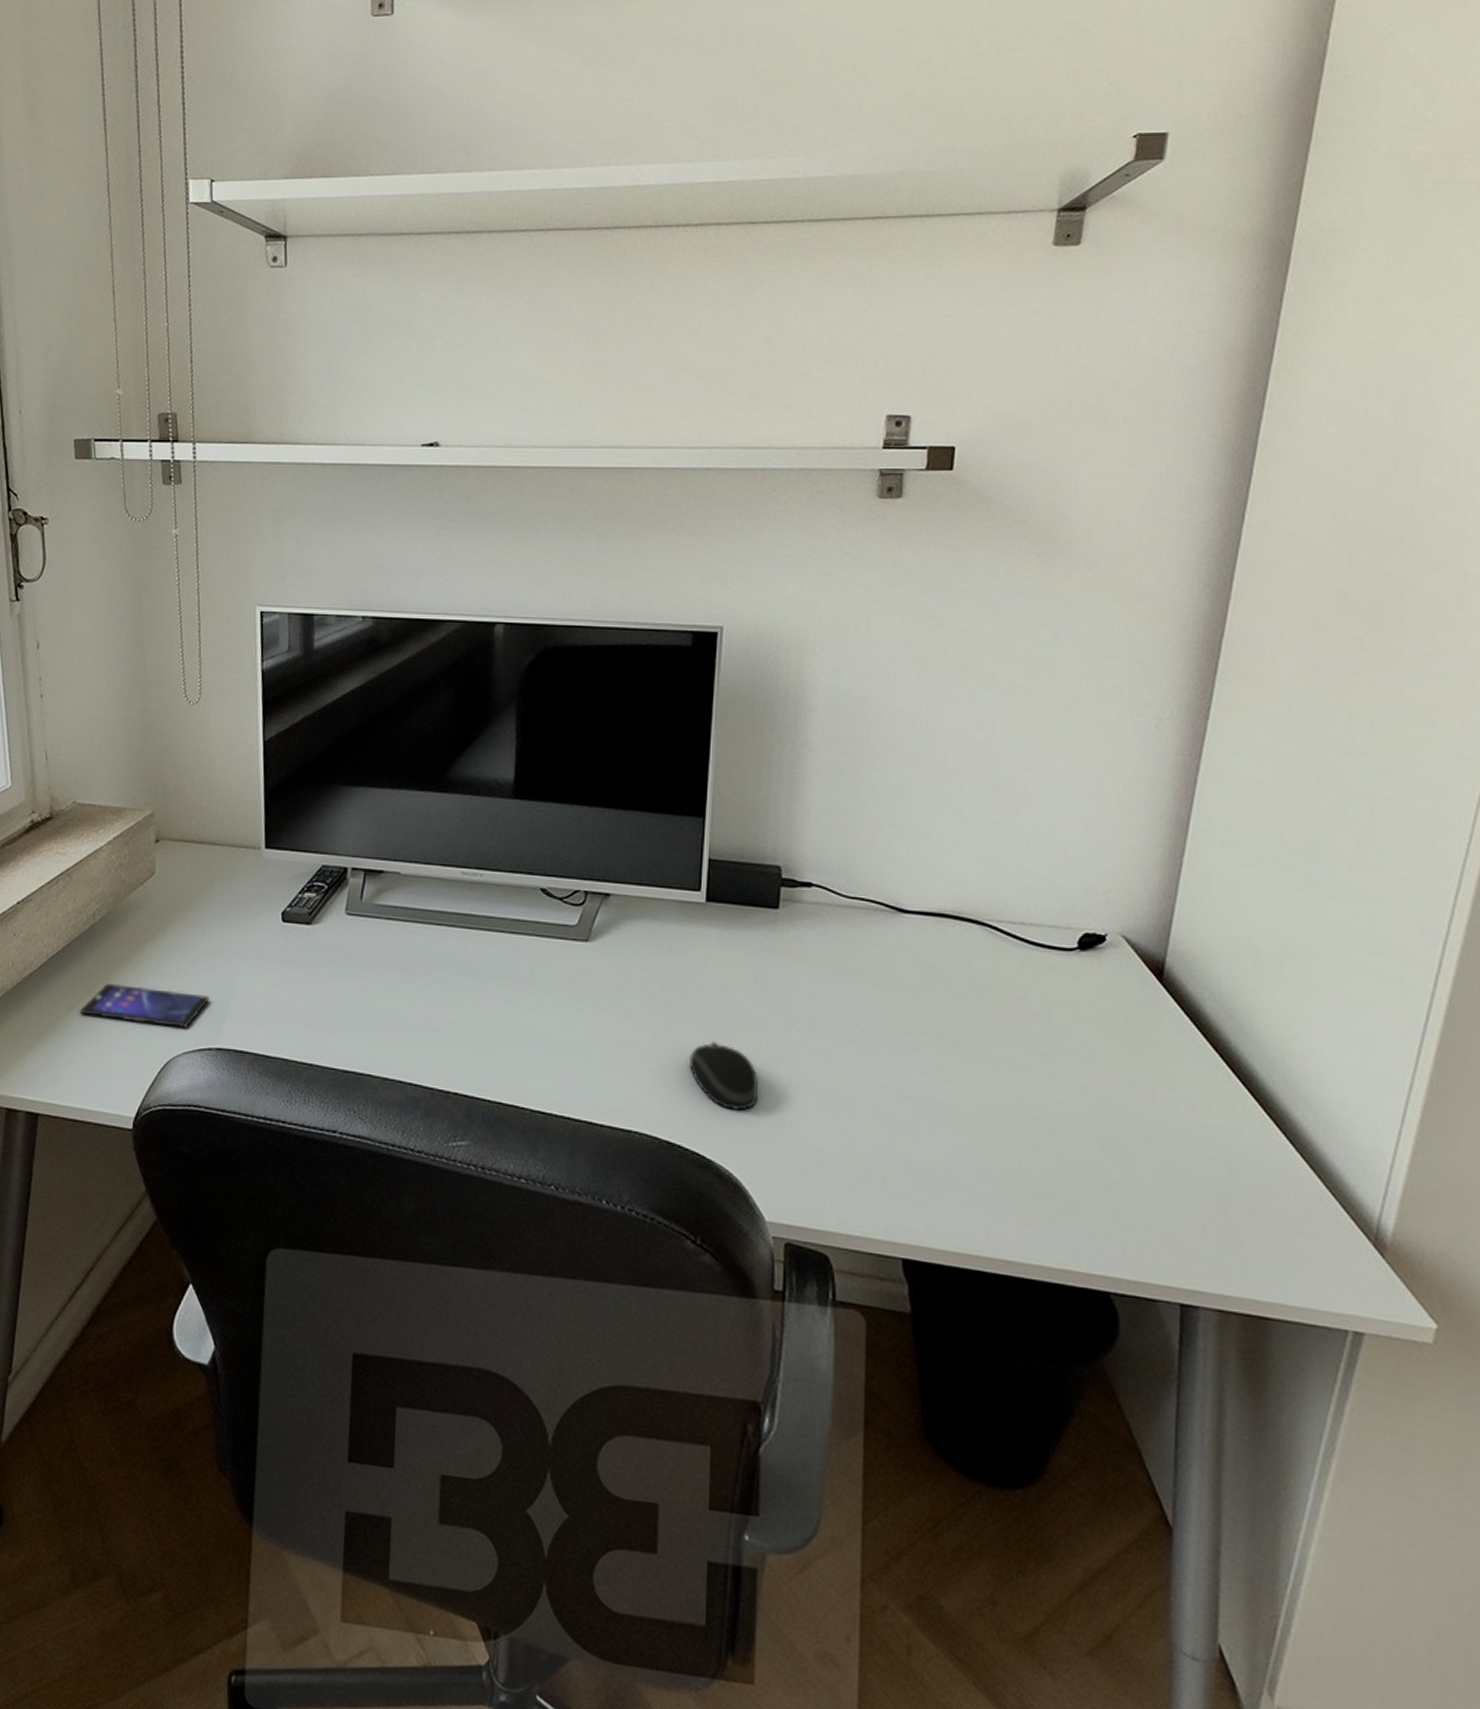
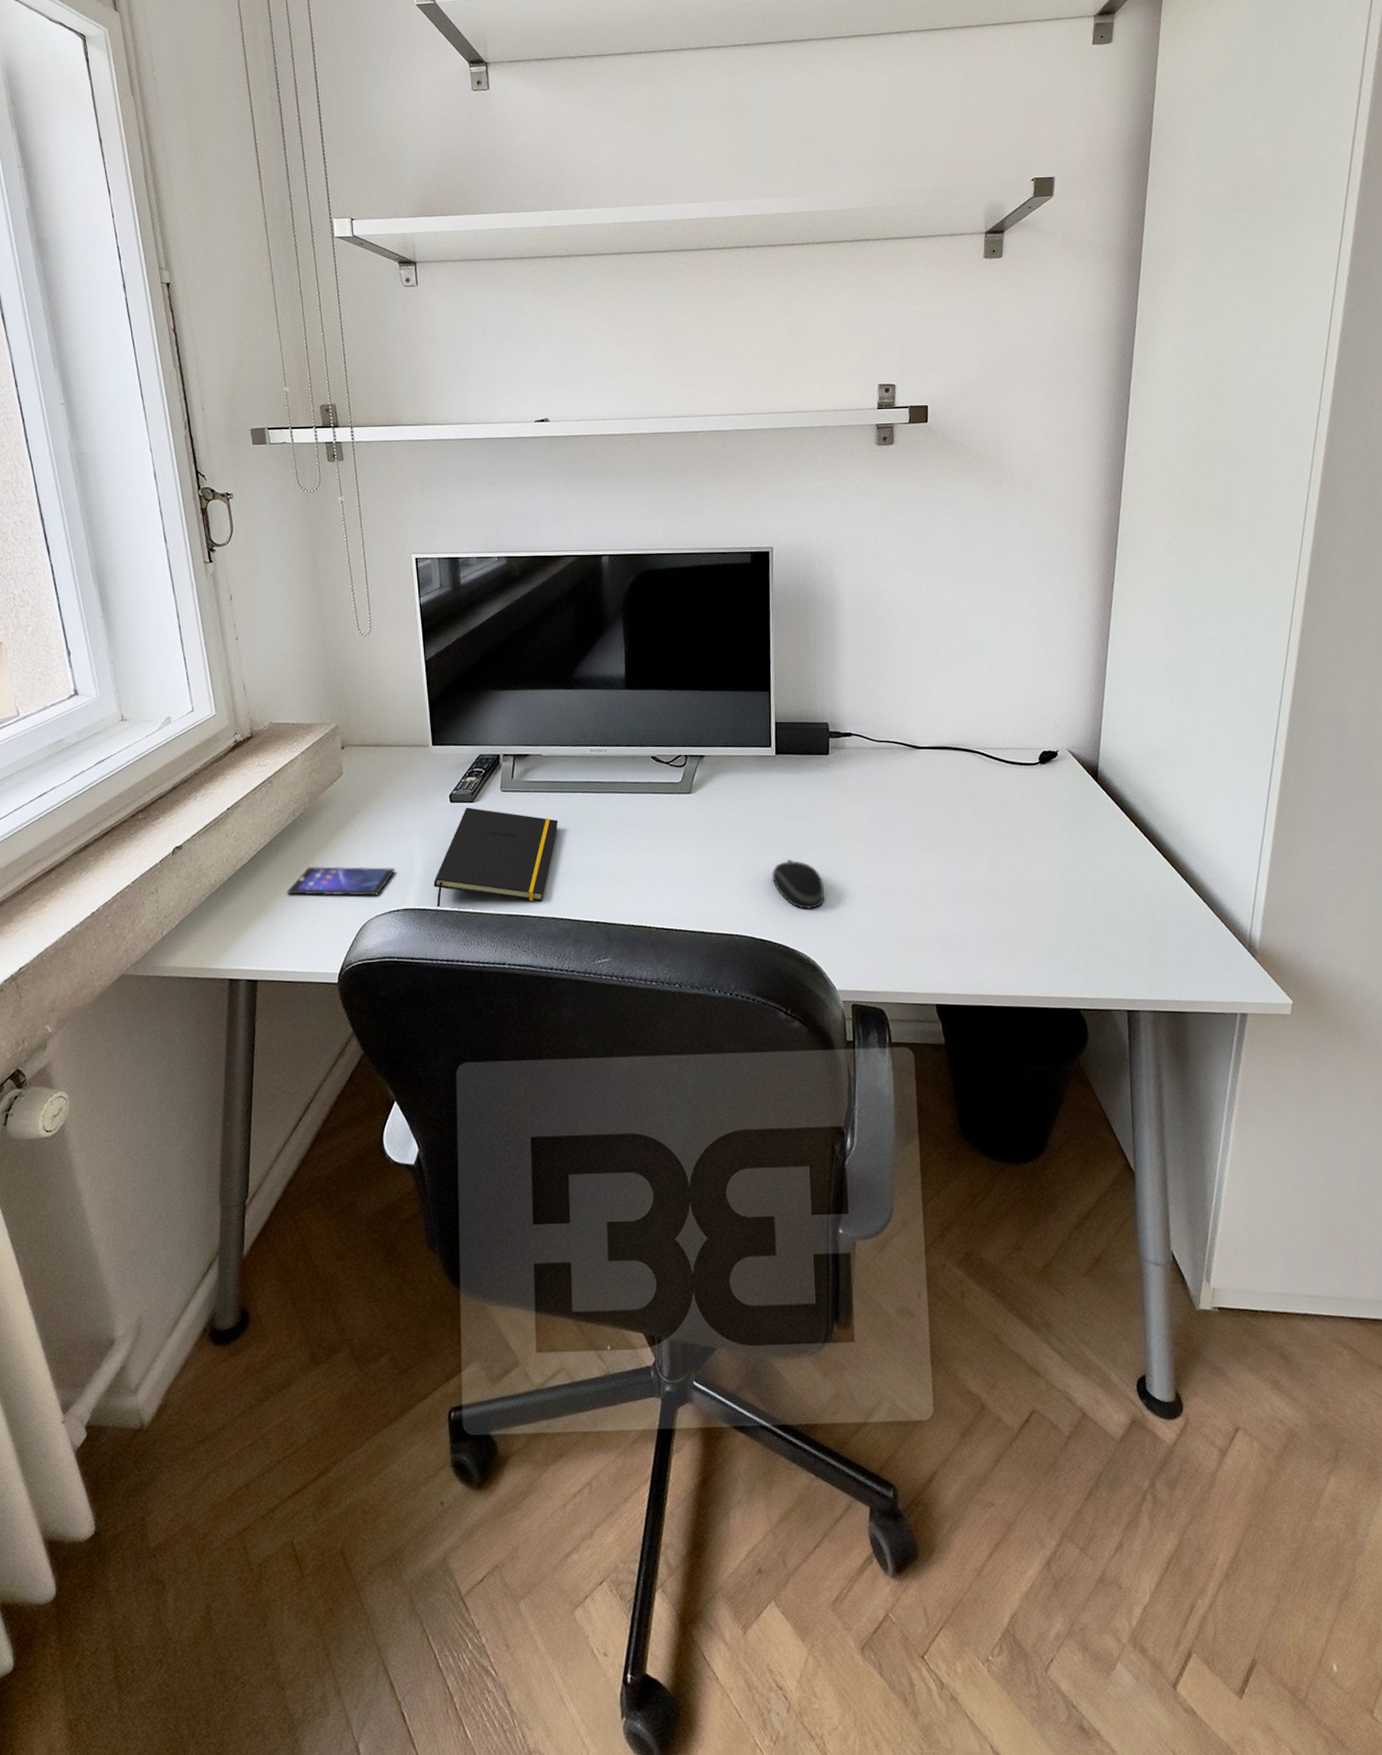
notepad: none [255,930,416,1059] -> present [433,807,559,909]

